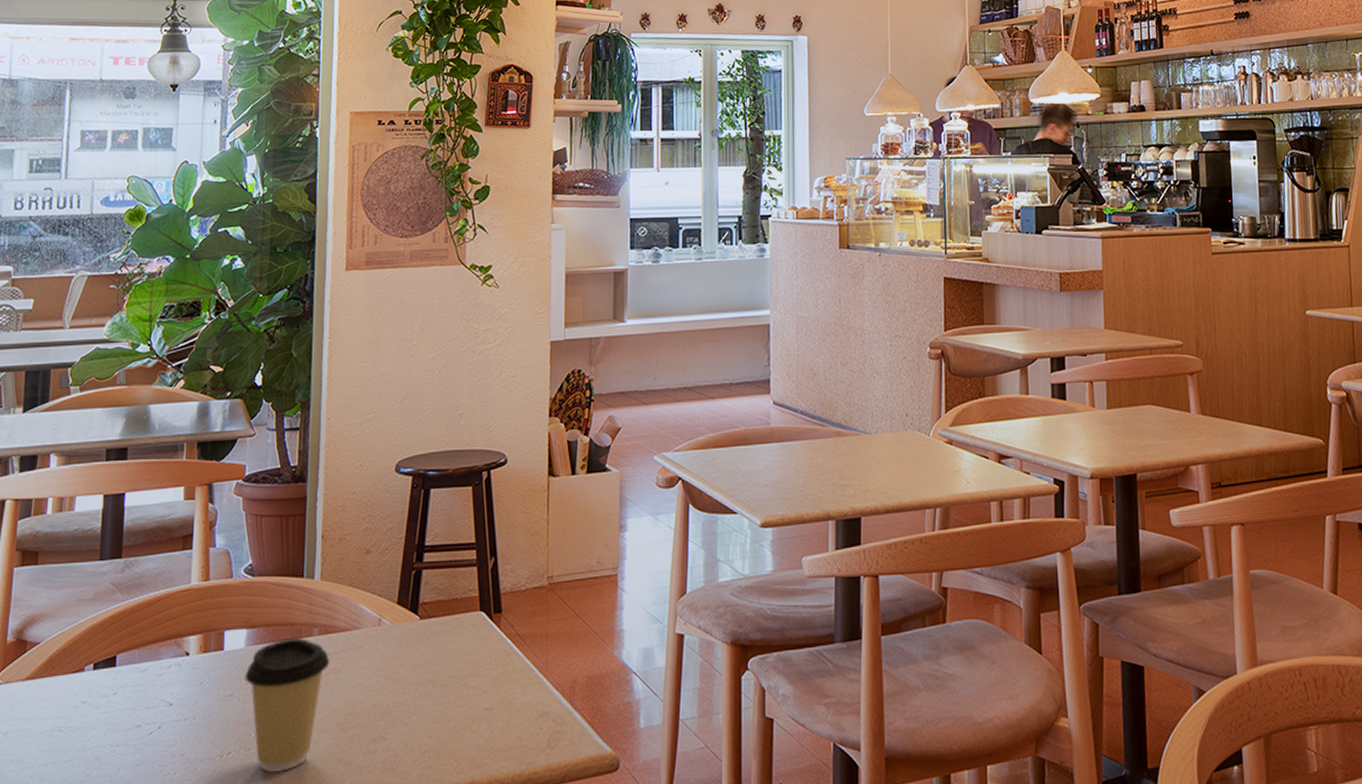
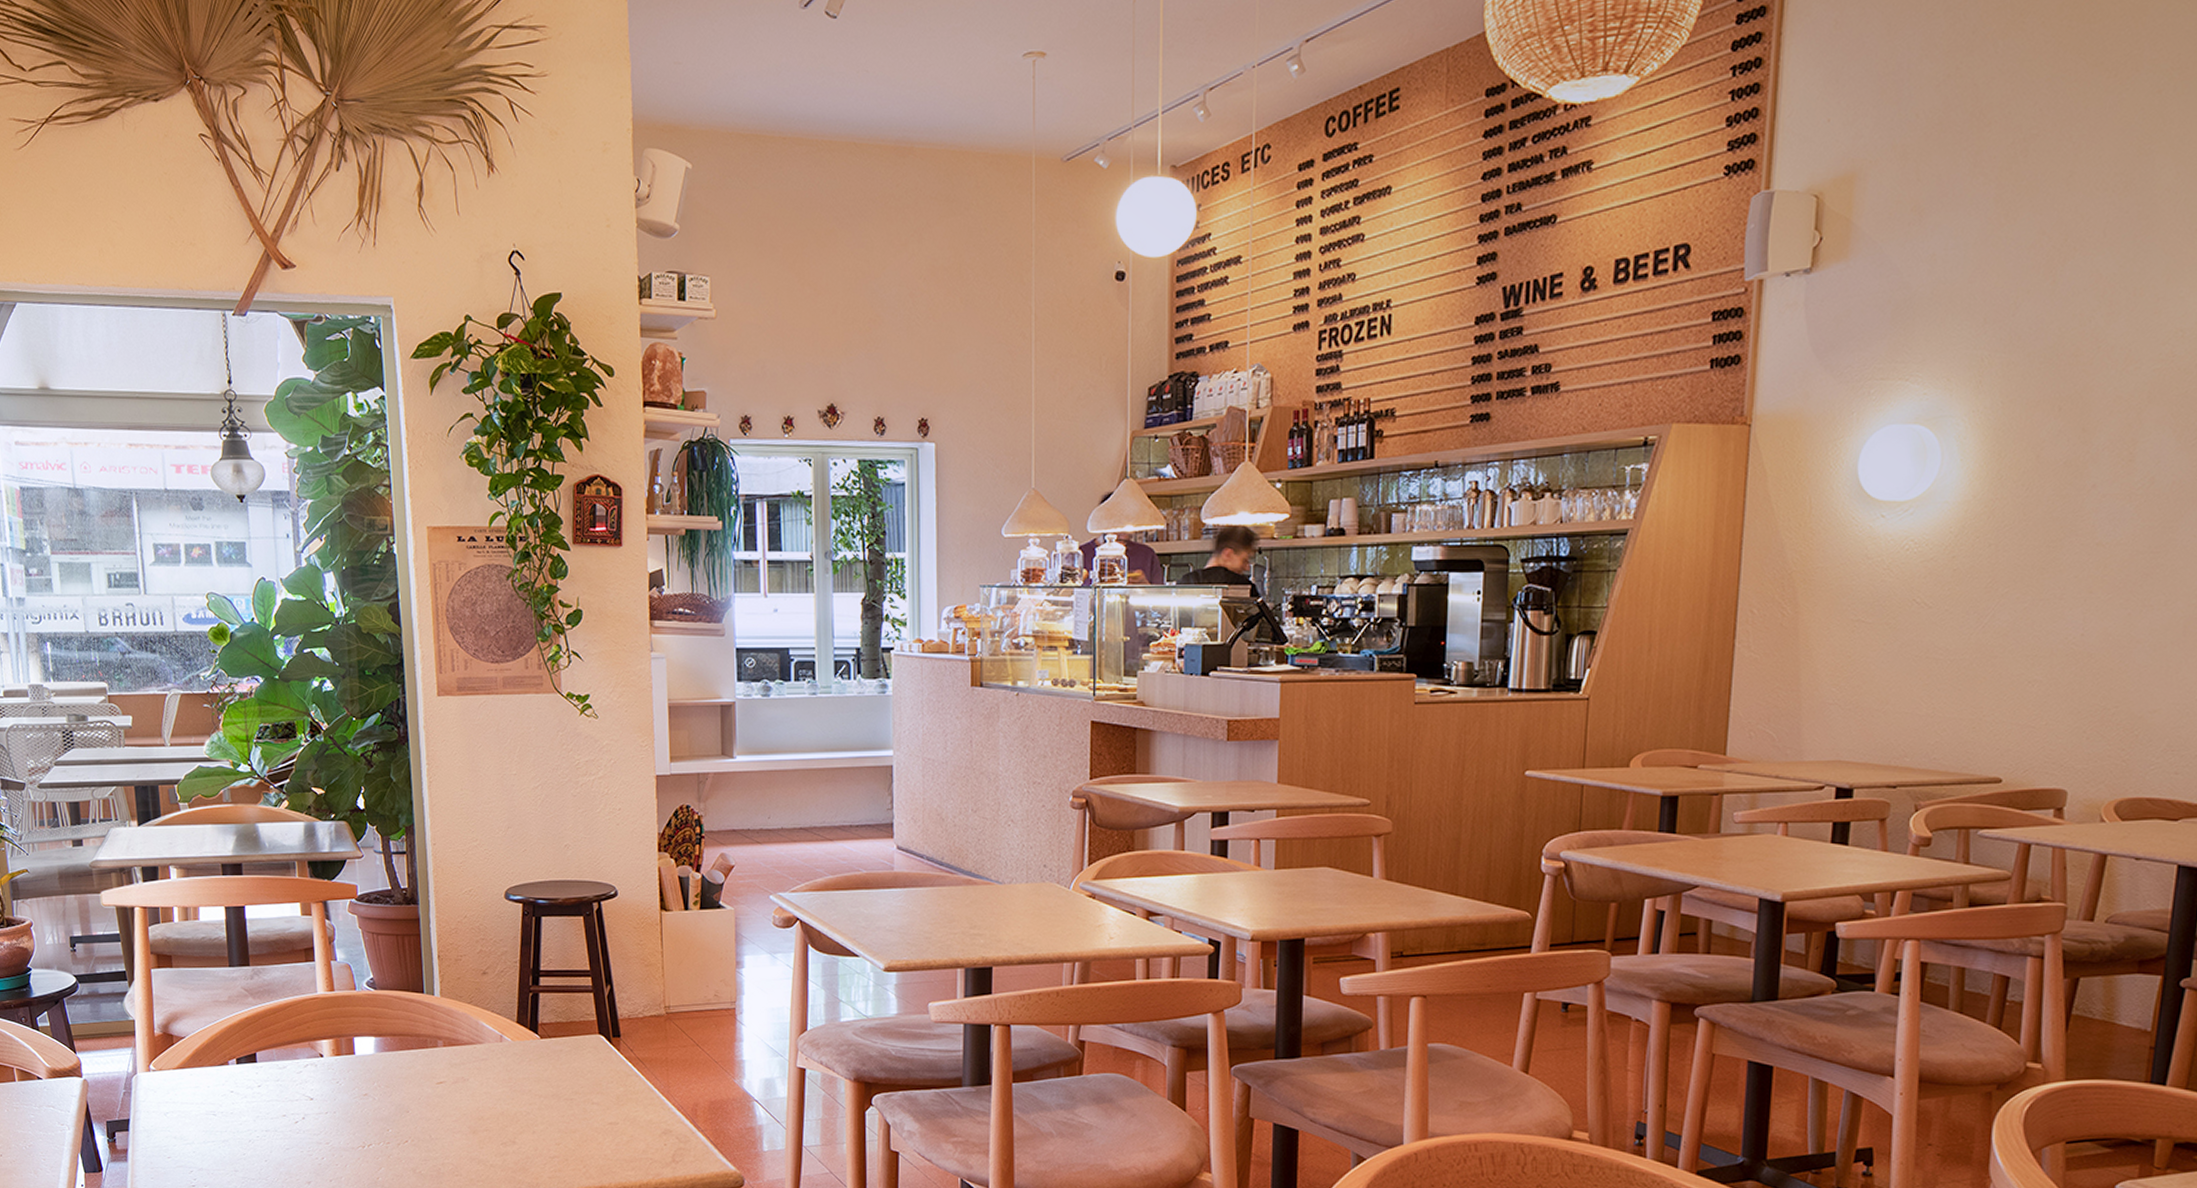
coffee cup: present [245,637,330,773] -> none [377,1047,457,1165]

